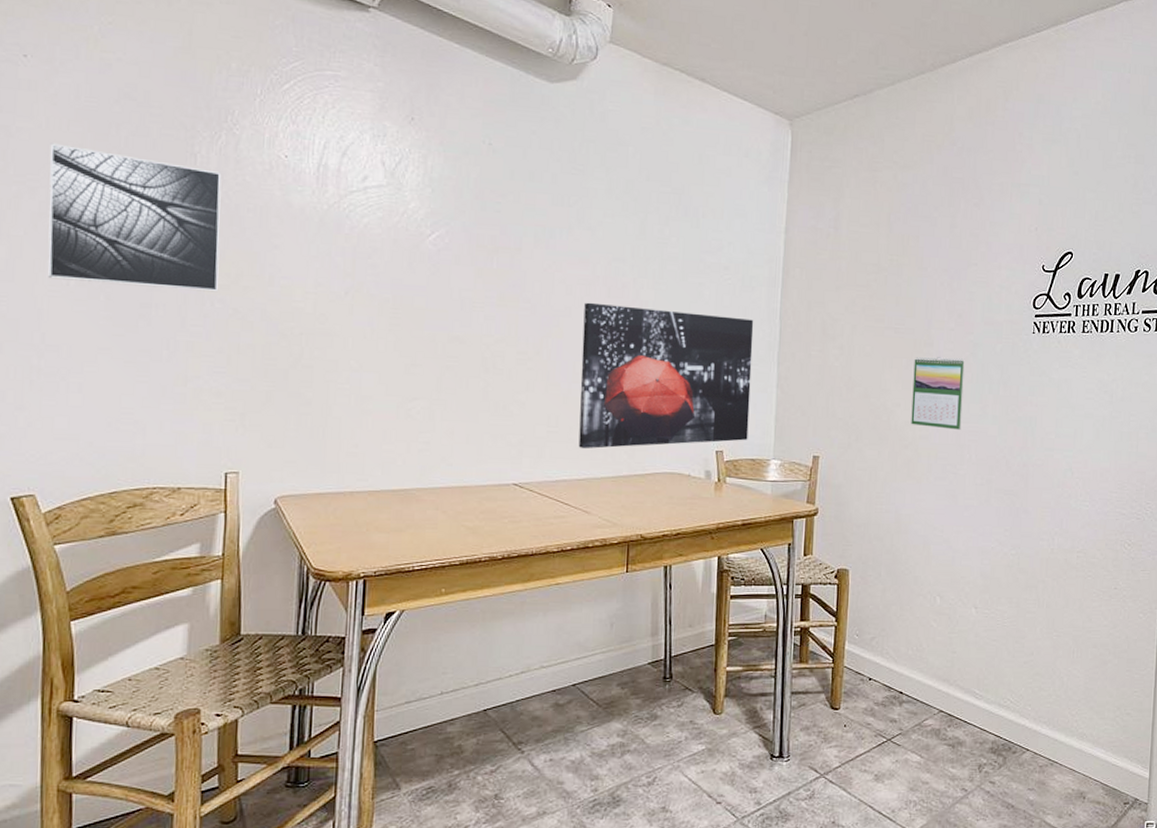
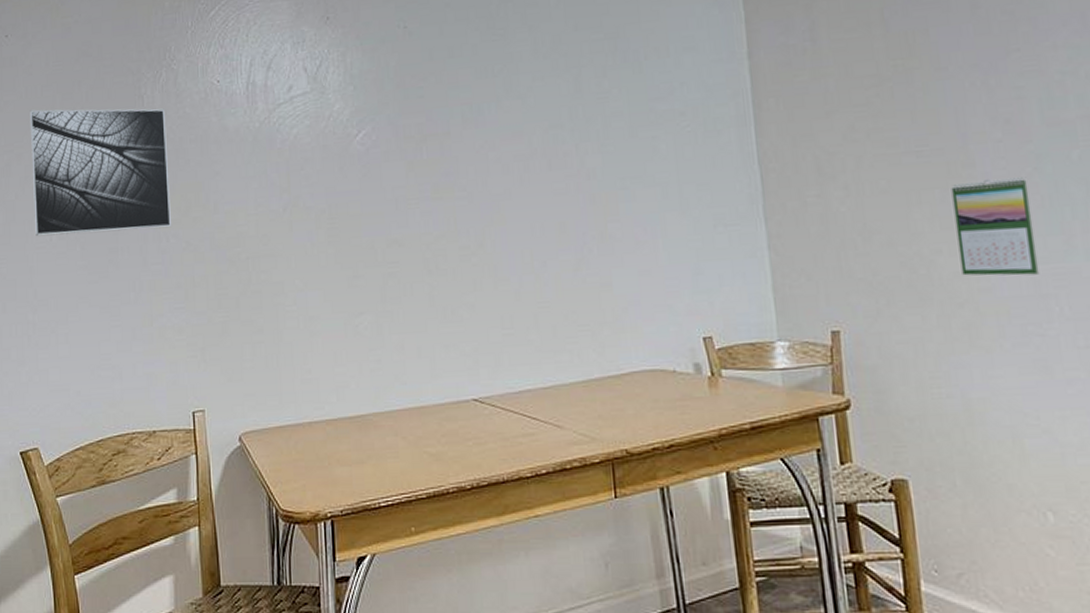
wall art: present [578,302,754,449] -> none [524,170,742,350]

